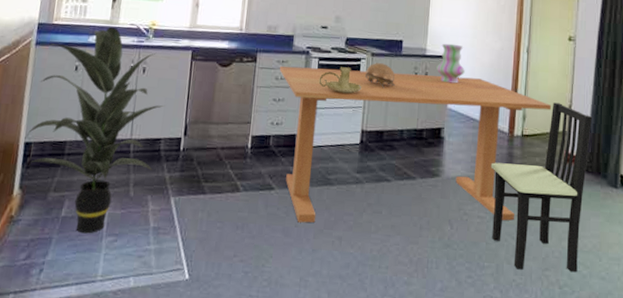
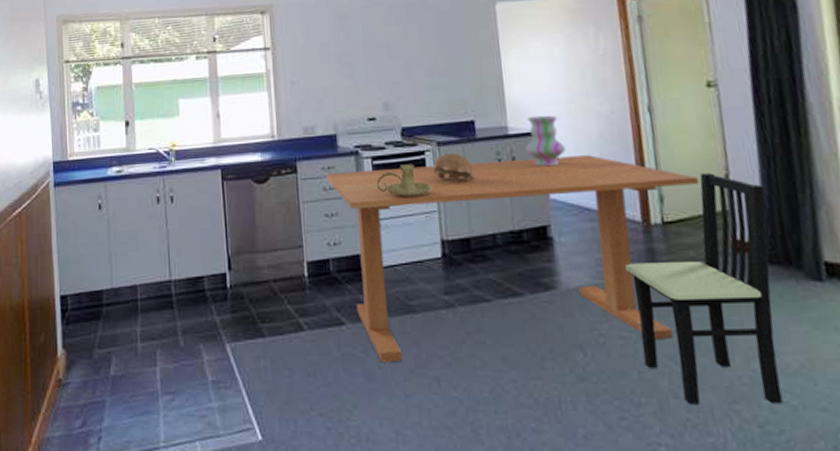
indoor plant: present [25,27,165,234] -> none [59,155,202,394]

